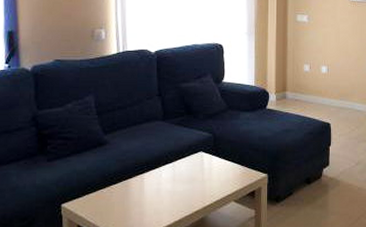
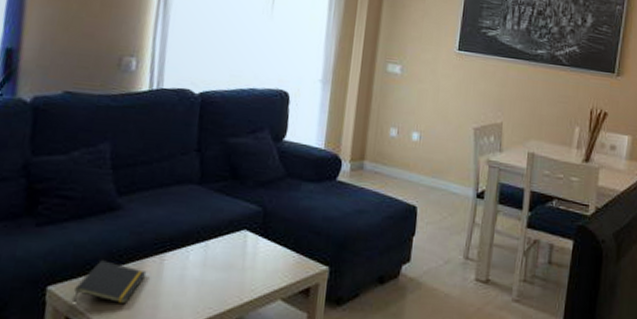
notepad: none [81,182,132,214] -> present [73,260,147,305]

